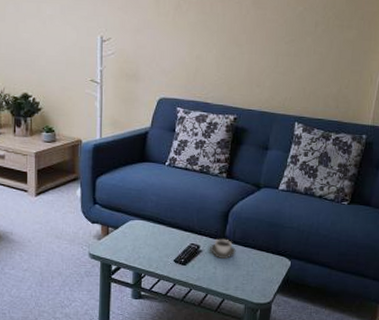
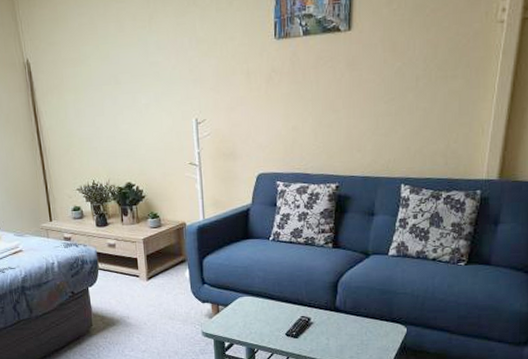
cup: present [210,238,236,259] -> none [321,309,348,329]

